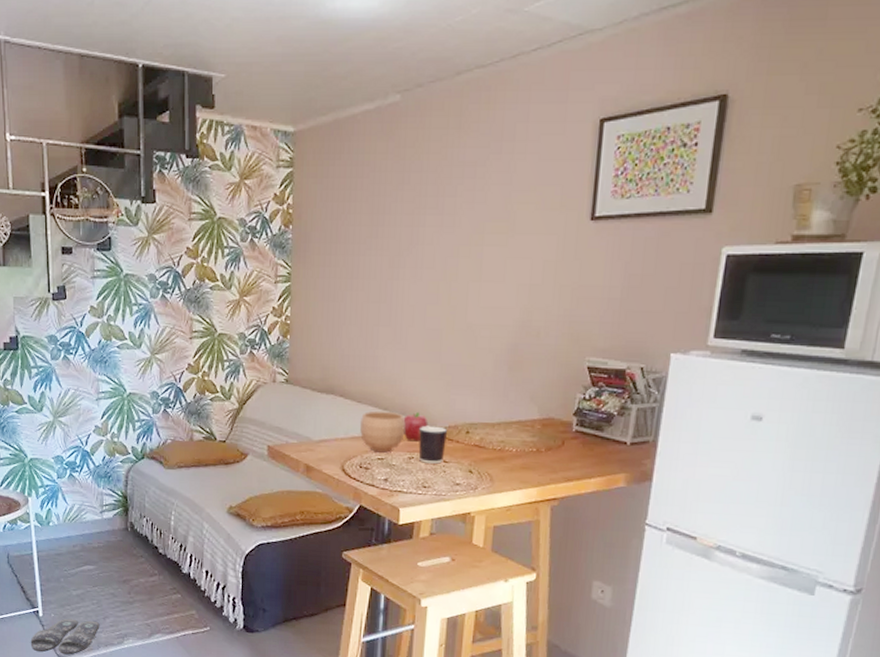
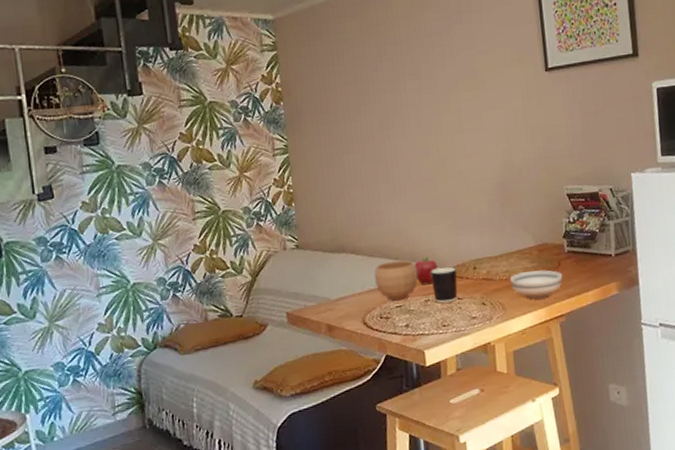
bowl: none [503,445,565,478] -> present [509,270,563,300]

